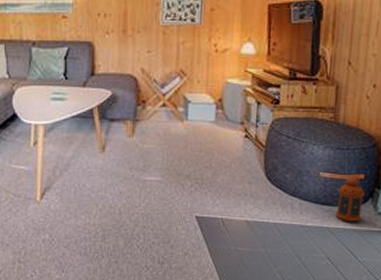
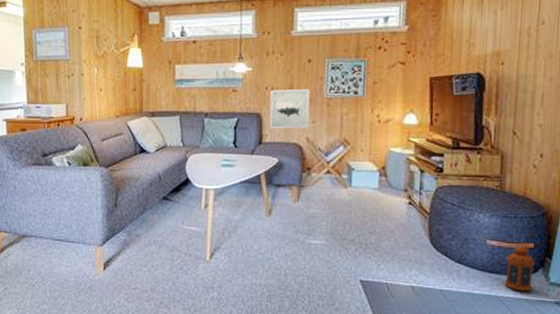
wall art: none [102,15,145,59] -> present [269,88,310,129]

